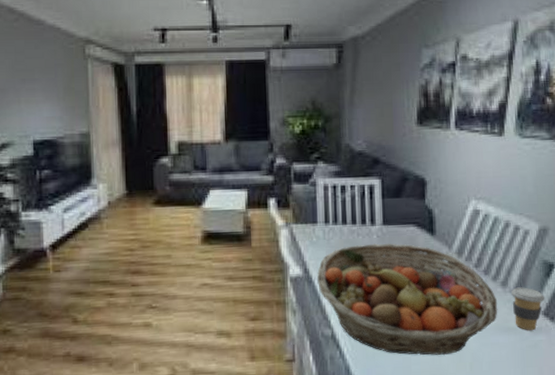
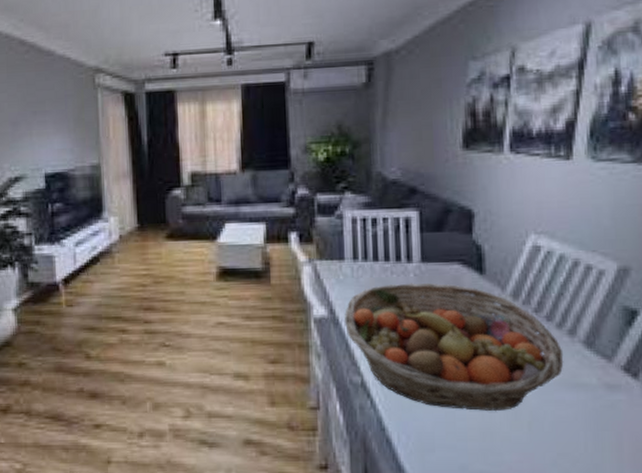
coffee cup: present [511,287,545,331] -> none [581,337,626,389]

